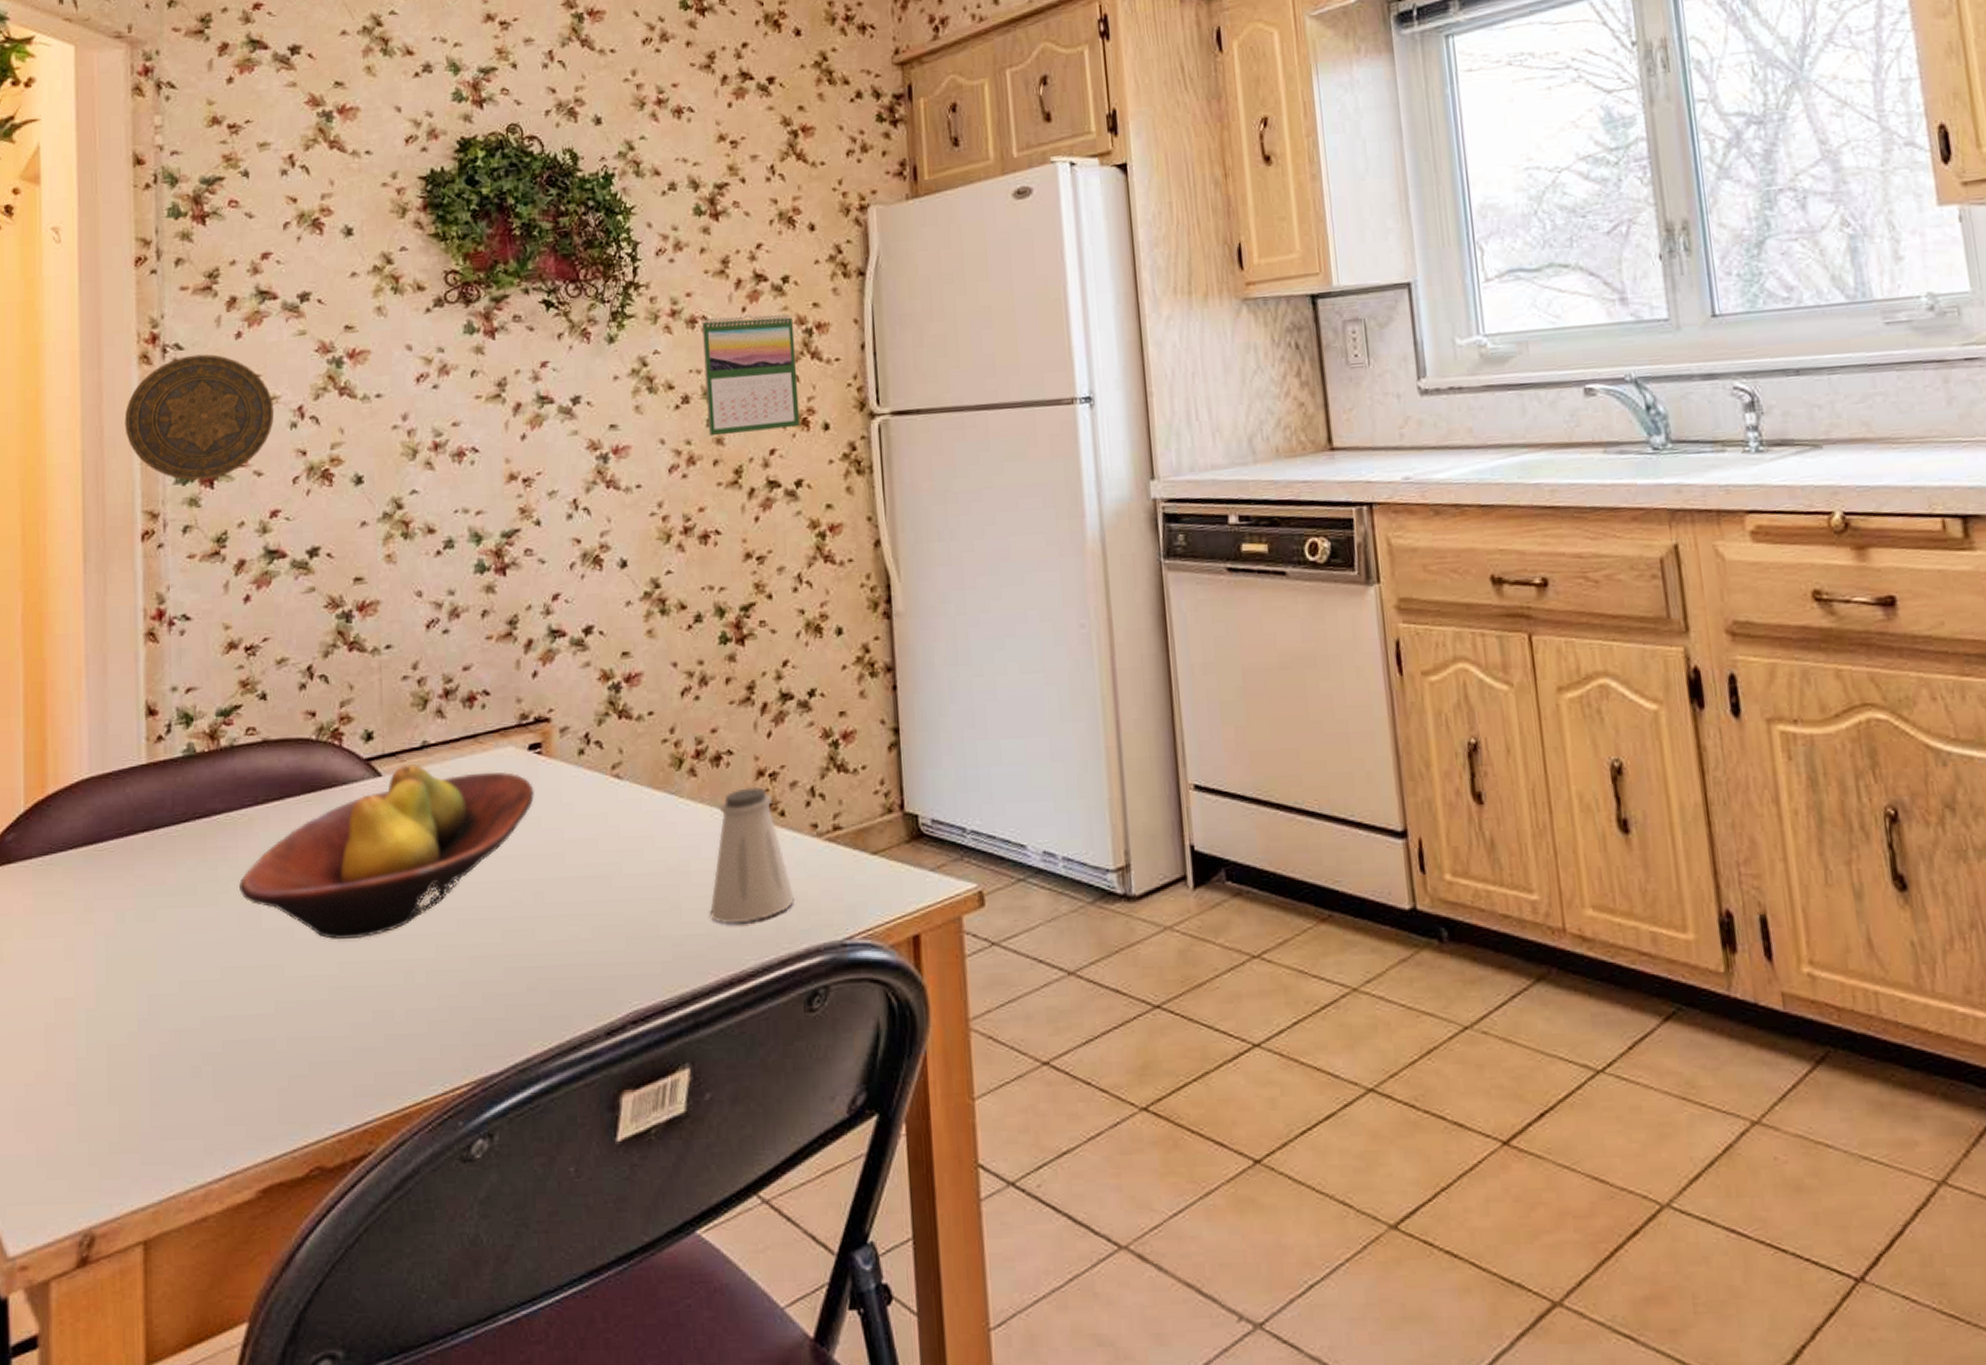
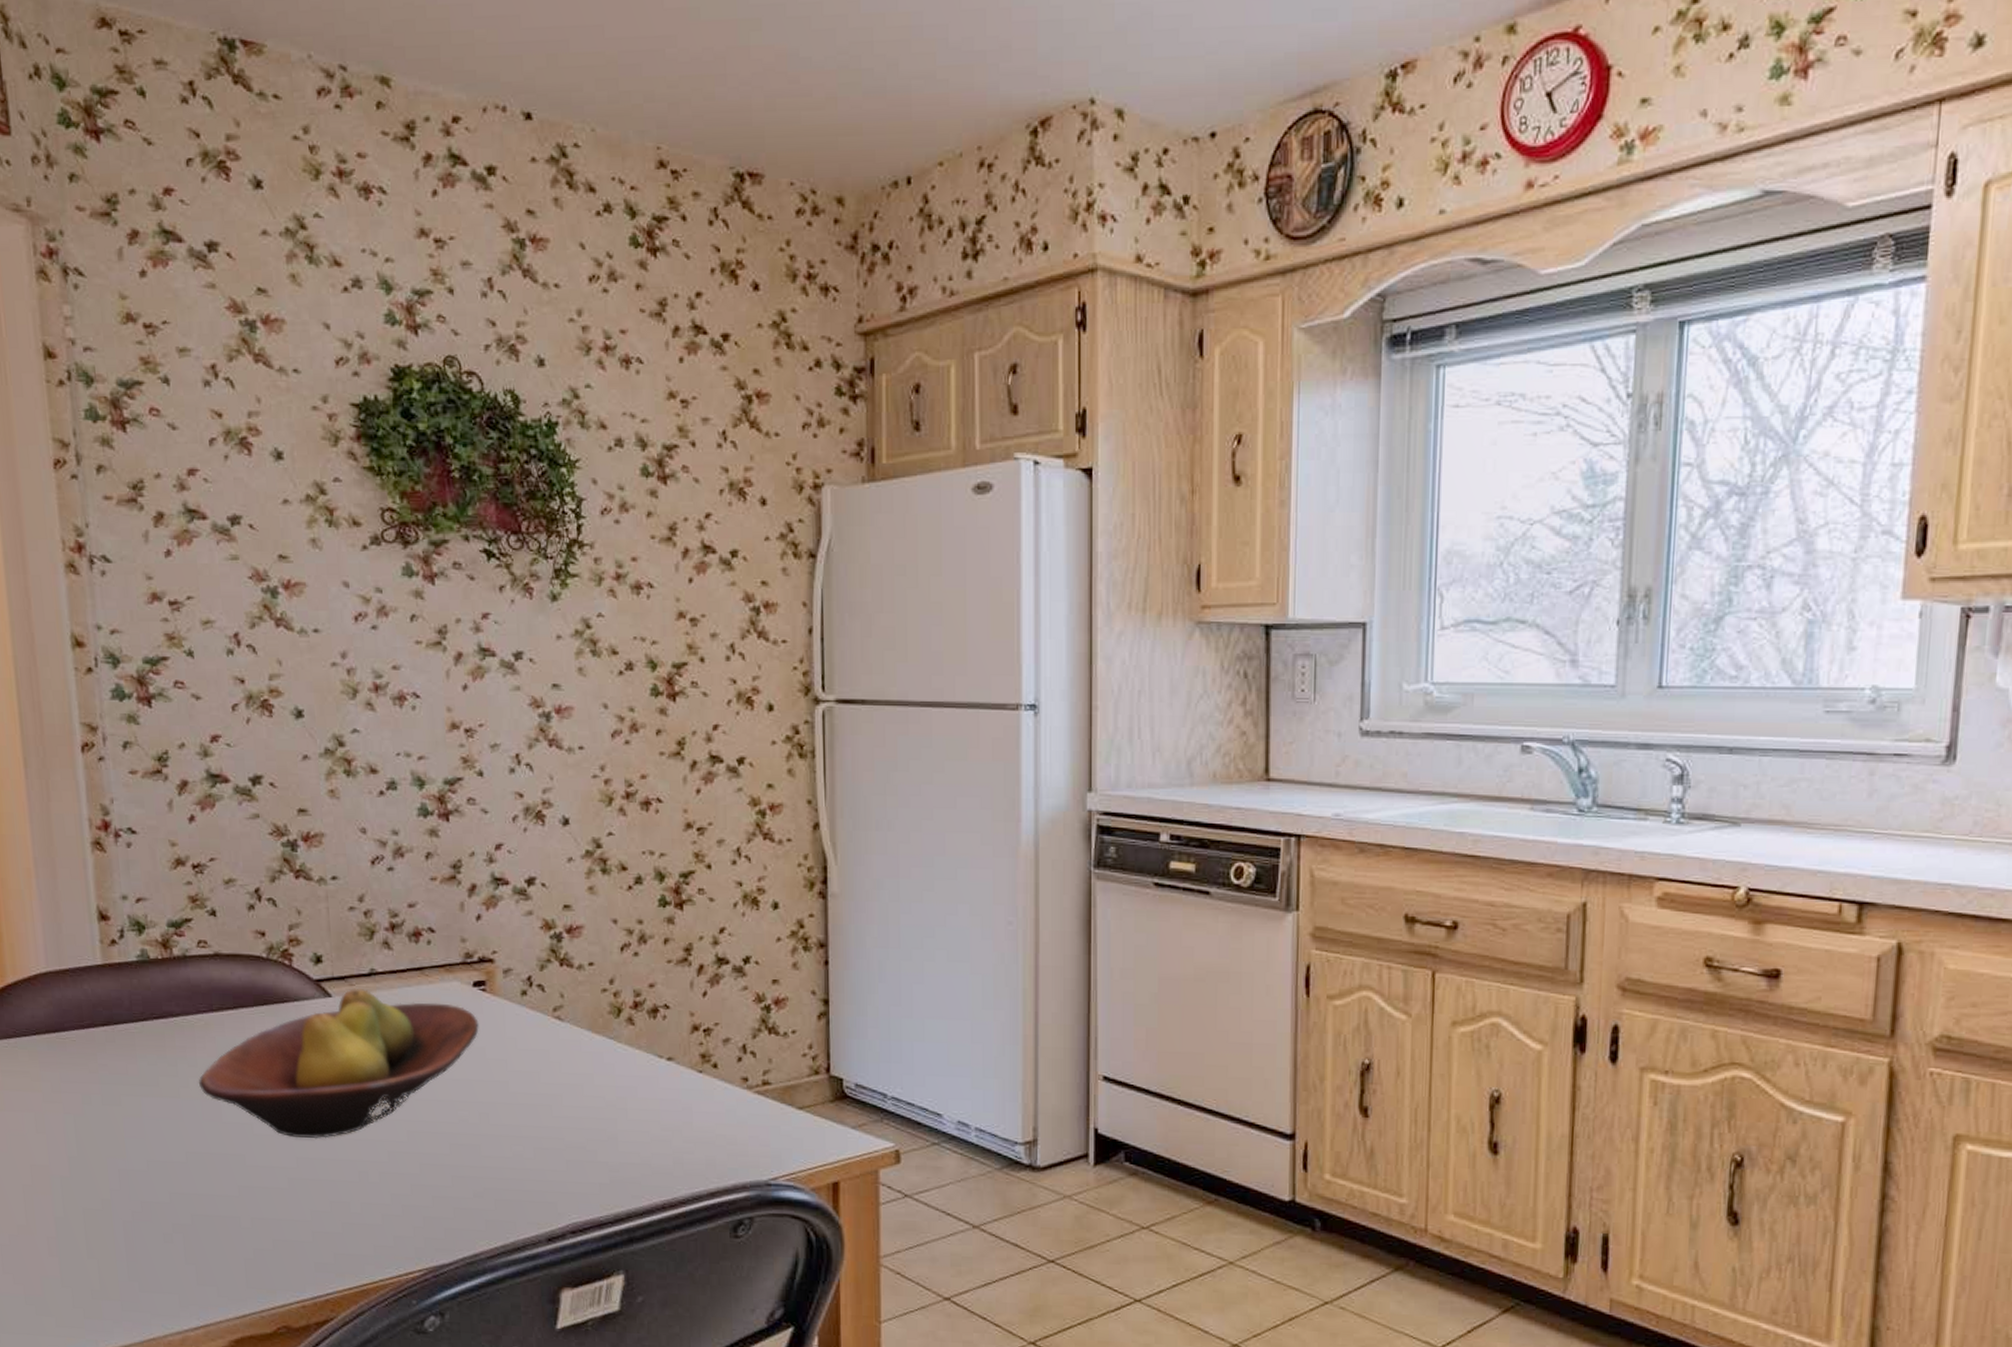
decorative plate: present [124,354,275,481] -> none [55,569,210,698]
calendar: present [702,314,800,437] -> none [647,585,744,706]
saltshaker: present [710,787,794,923] -> none [645,1040,724,1157]

